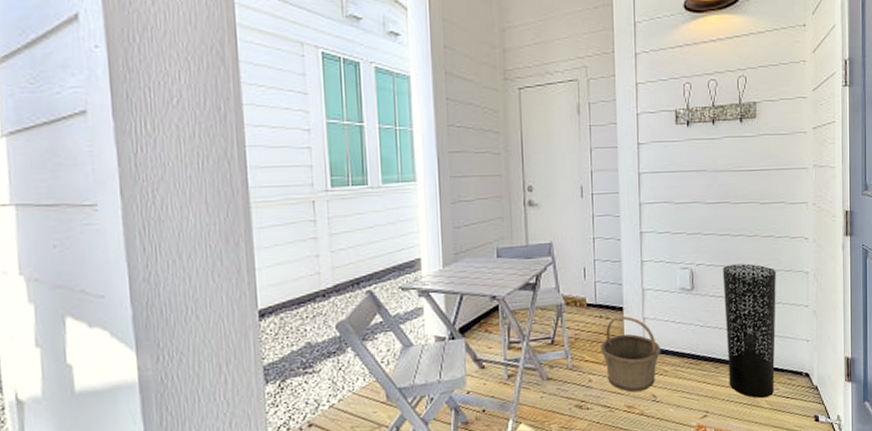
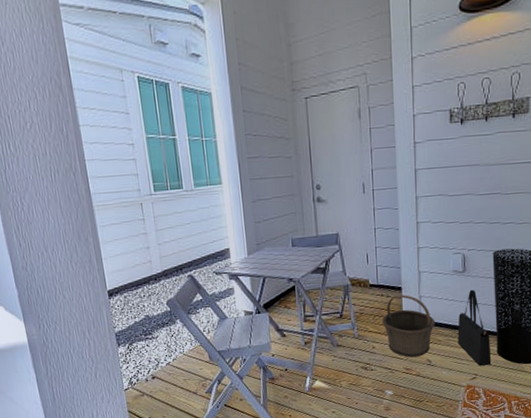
tote bag: none [686,310,724,401] -> present [457,289,491,366]

